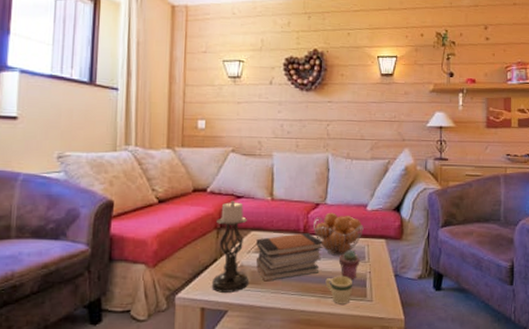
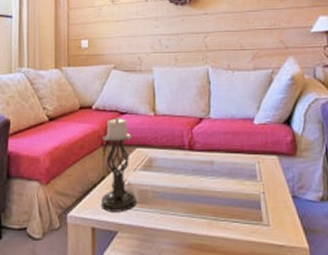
book stack: present [255,232,324,282] -> none [142,148,211,201]
fruit basket: present [314,212,364,257] -> none [199,127,252,175]
mug: present [325,276,352,304] -> none [216,196,246,229]
potted succulent: present [339,249,360,279] -> none [229,167,252,200]

